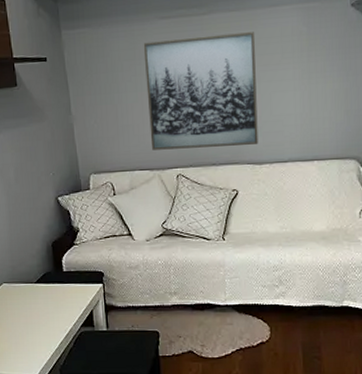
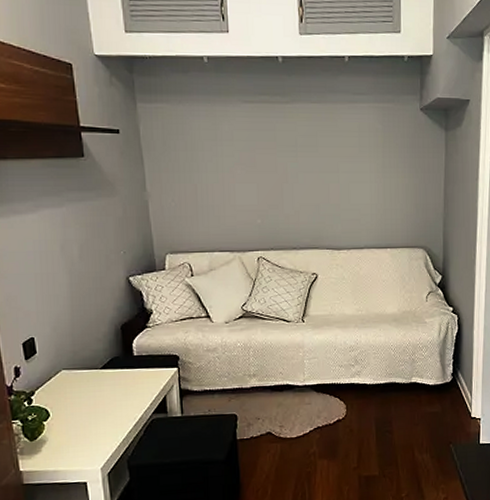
wall art: present [143,32,258,150] -> none [225,123,337,232]

